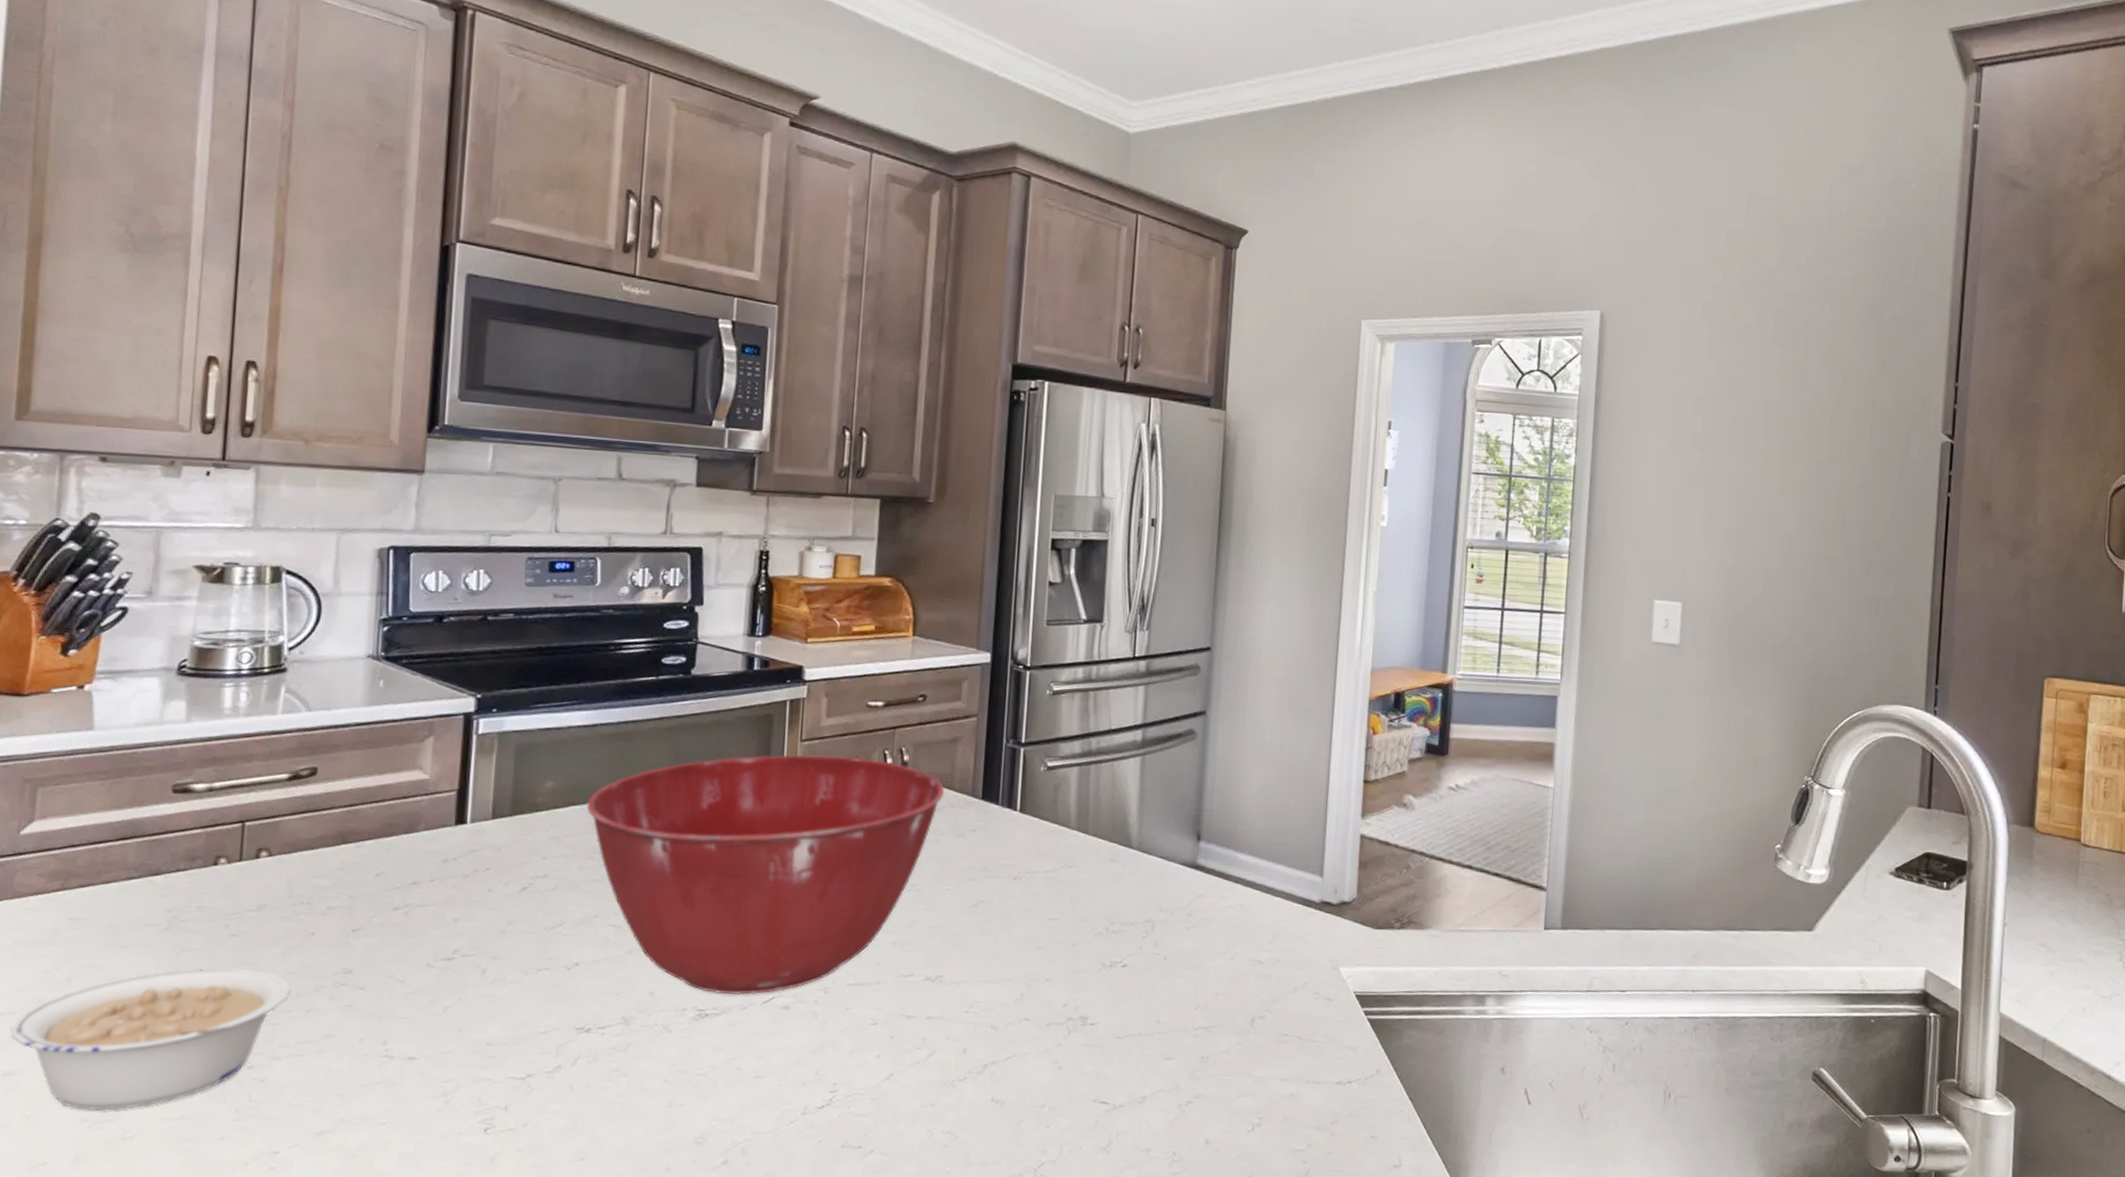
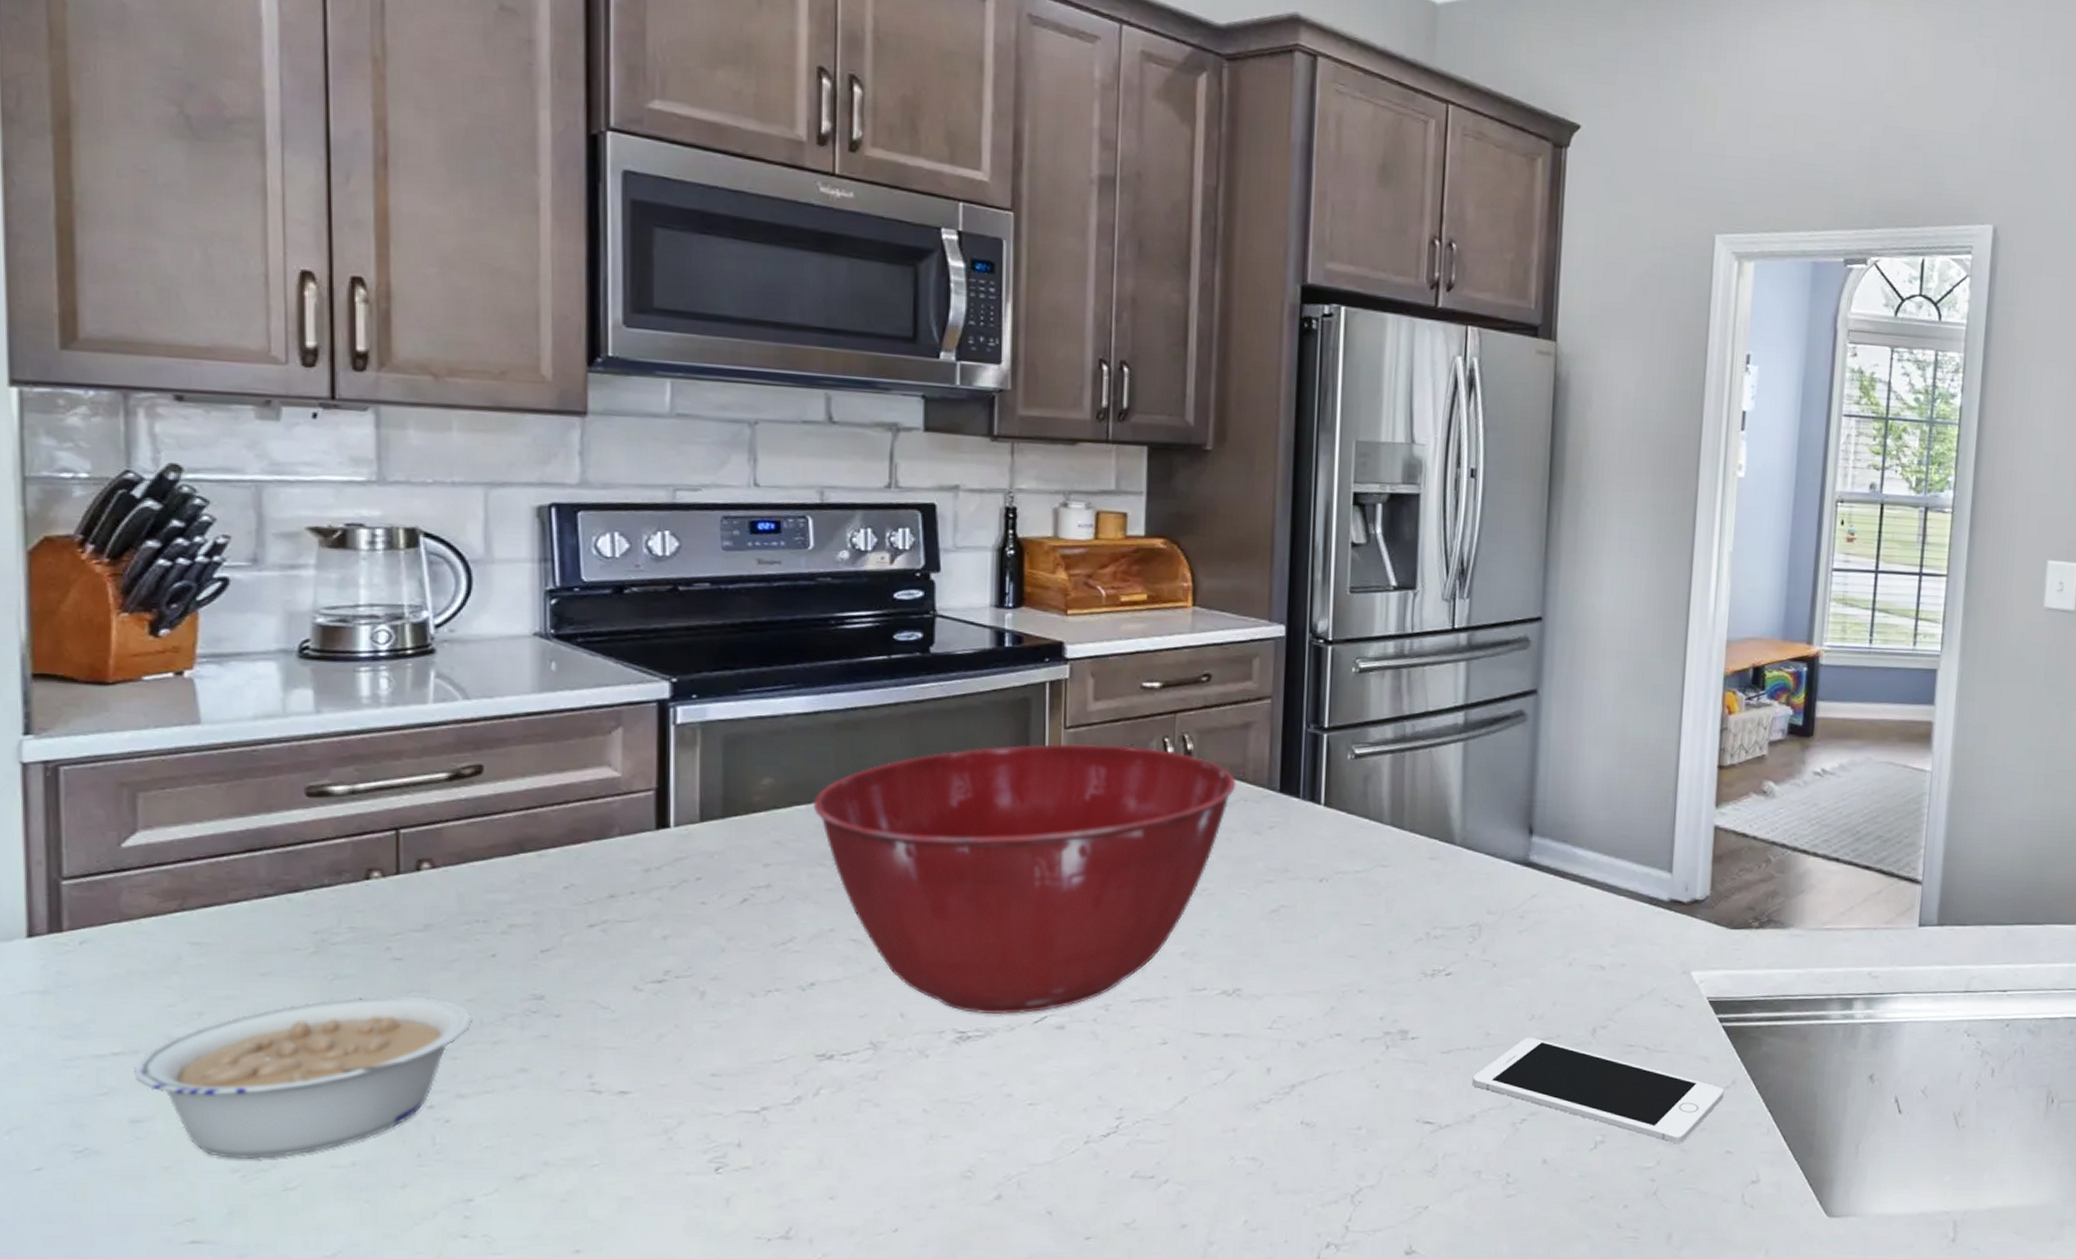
cell phone: none [1143,1026,1369,1129] -> present [1472,1038,1724,1144]

